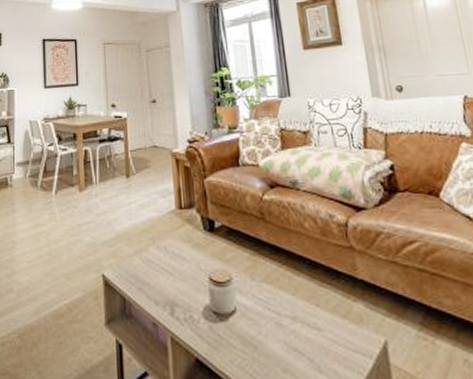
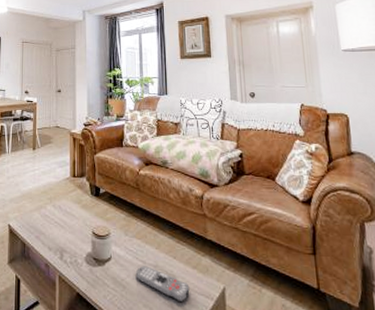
remote control: none [268,318,341,364] -> present [135,266,190,303]

